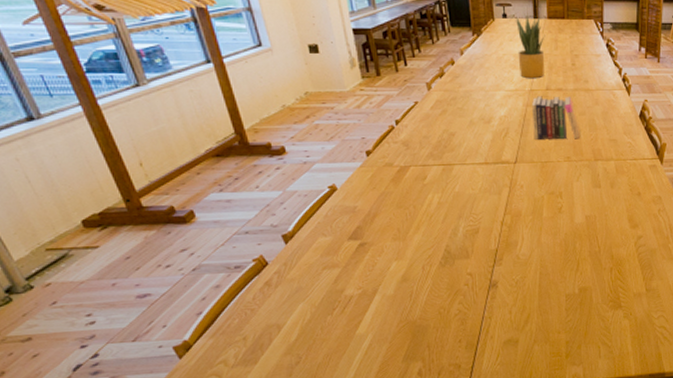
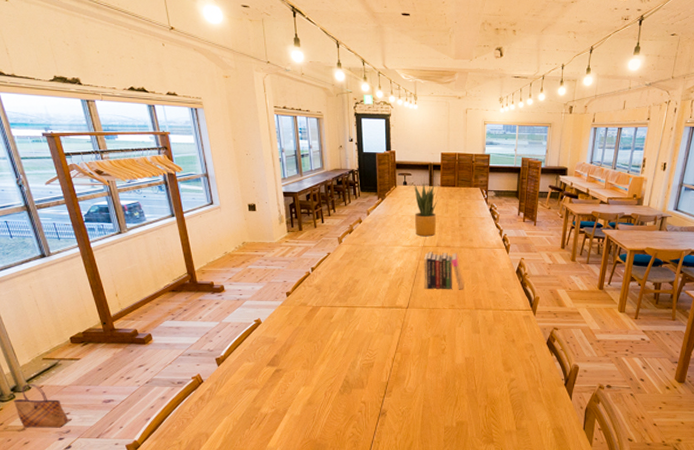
tote bag: none [10,281,91,337] -> present [13,383,68,428]

